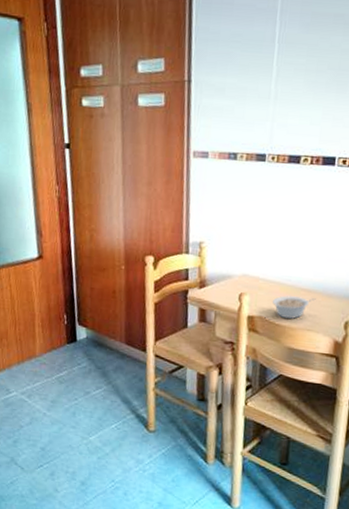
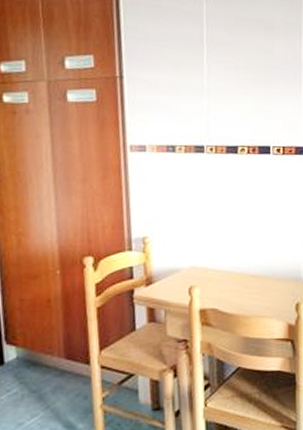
legume: present [273,295,316,319] -> none [224,284,266,307]

